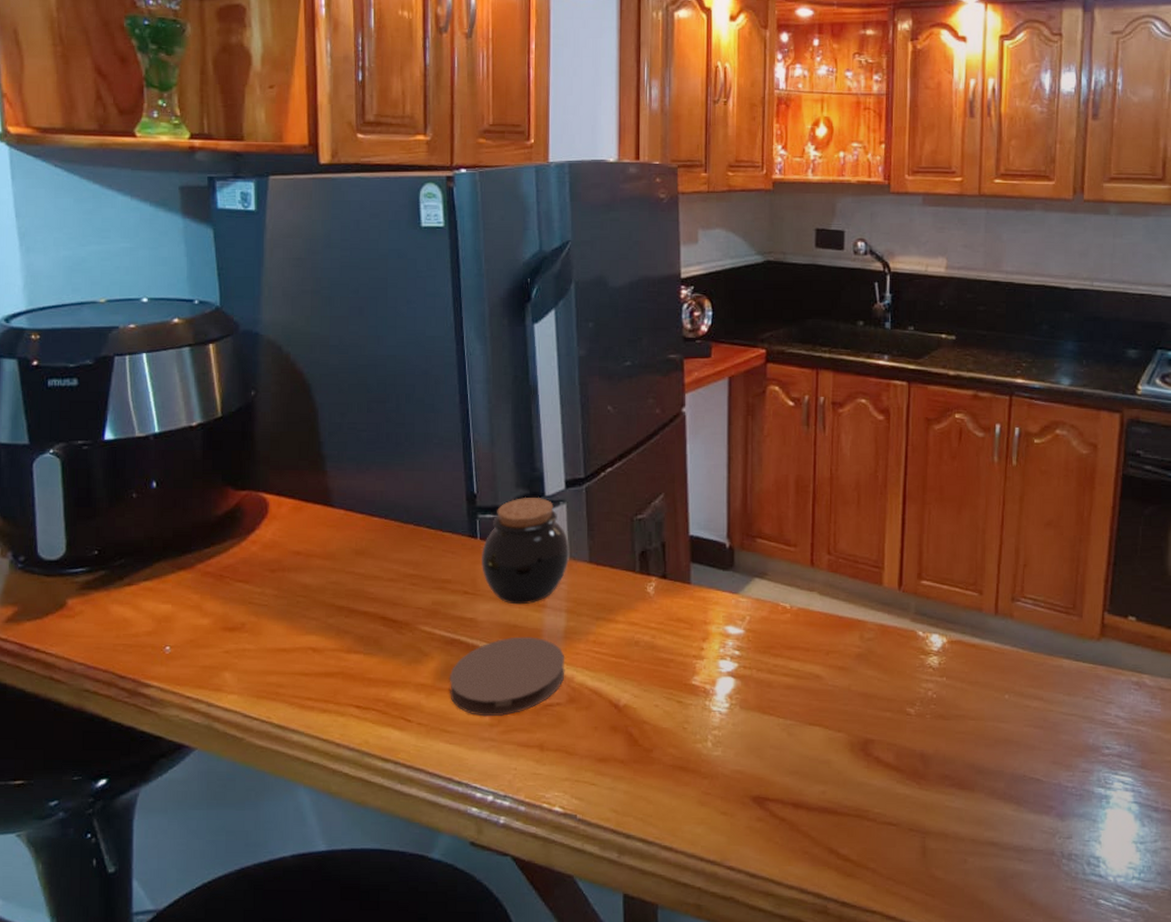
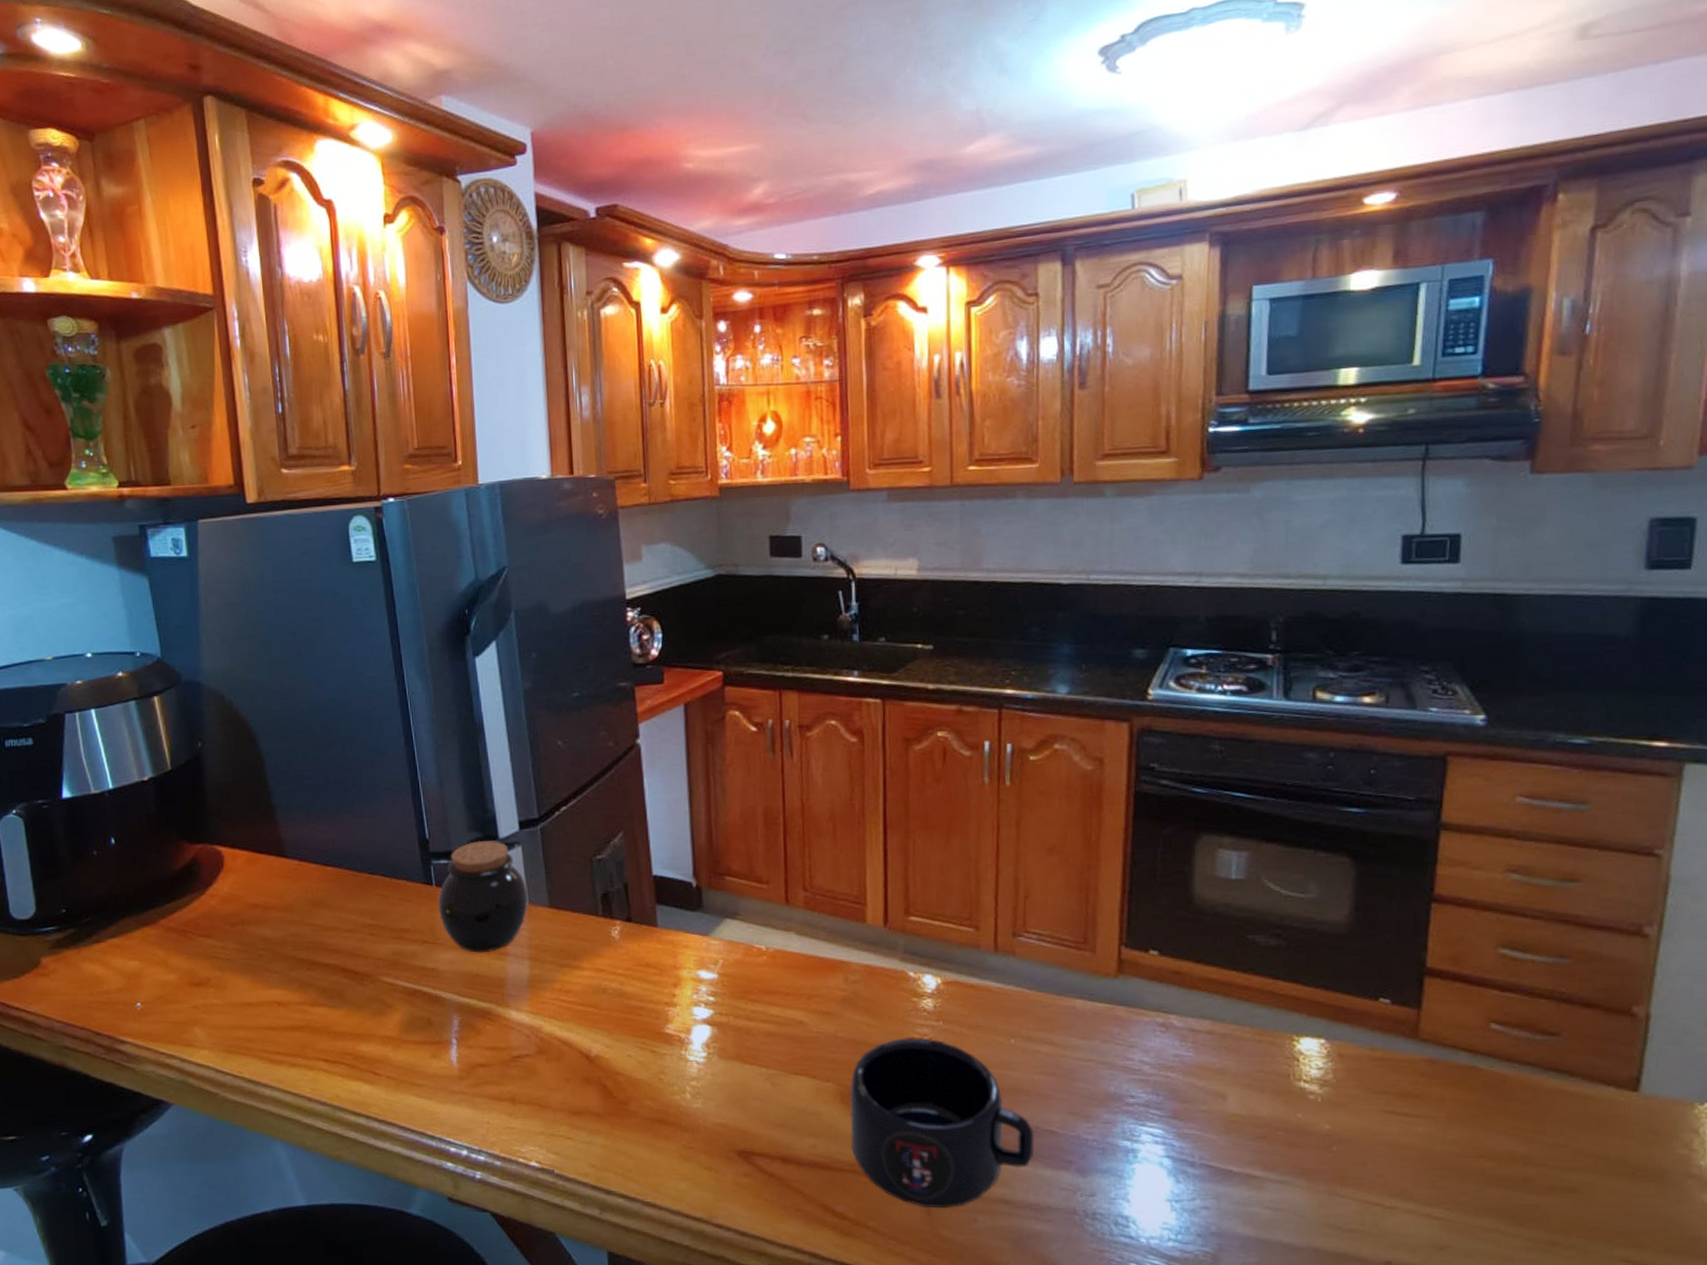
coaster: present [449,636,565,717] -> none [414,986,532,1069]
mug: none [857,691,1021,851] -> present [849,1036,1035,1209]

